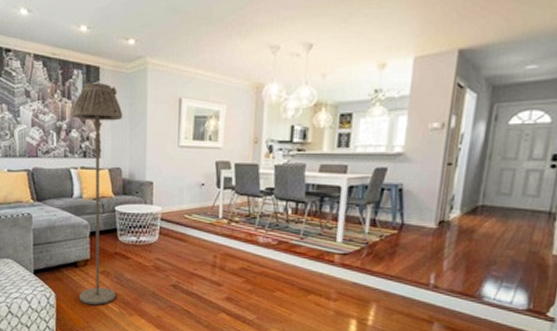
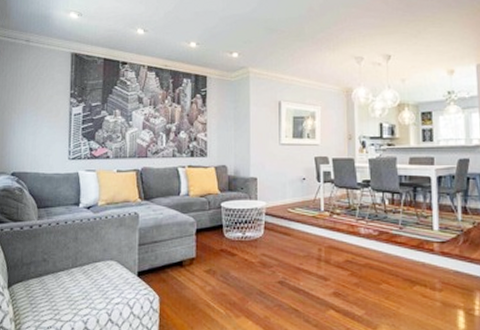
floor lamp: present [72,82,123,305] -> none [181,89,228,308]

